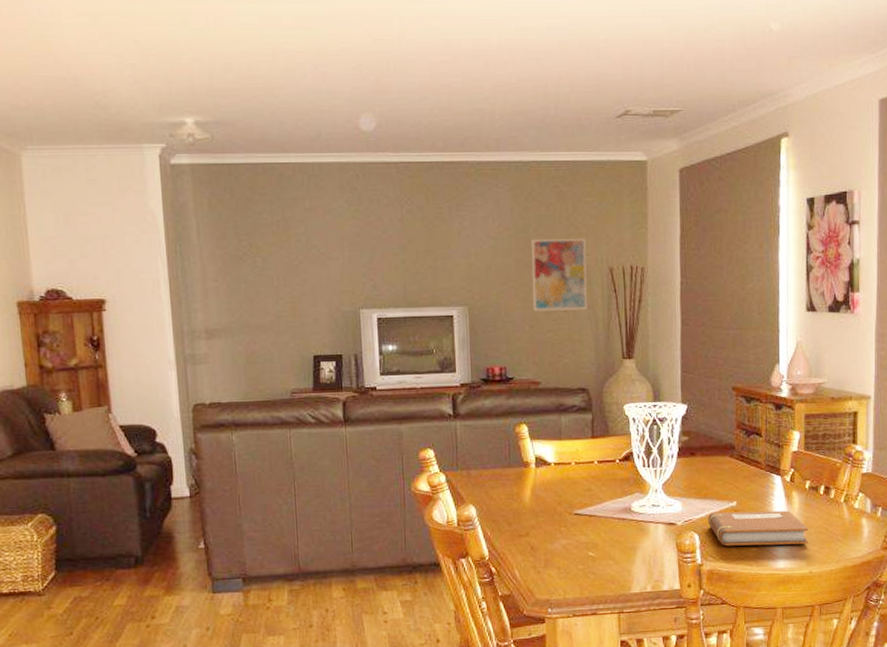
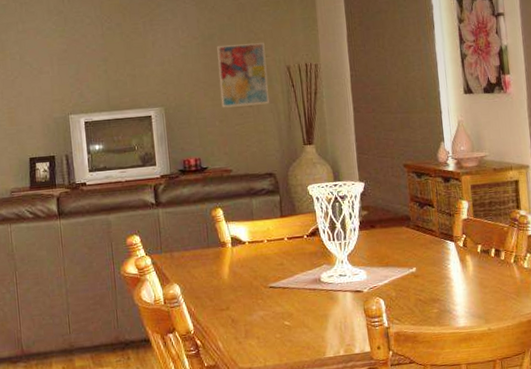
notebook: present [708,510,809,546] -> none [391,273,485,309]

